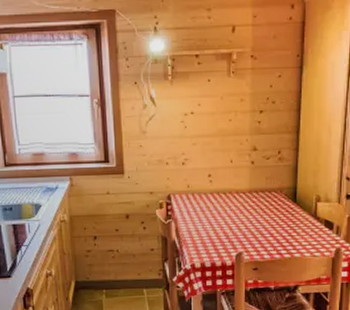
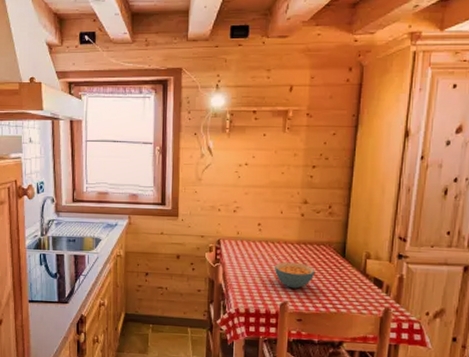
cereal bowl: none [227,211,268,238] -> present [274,262,315,289]

